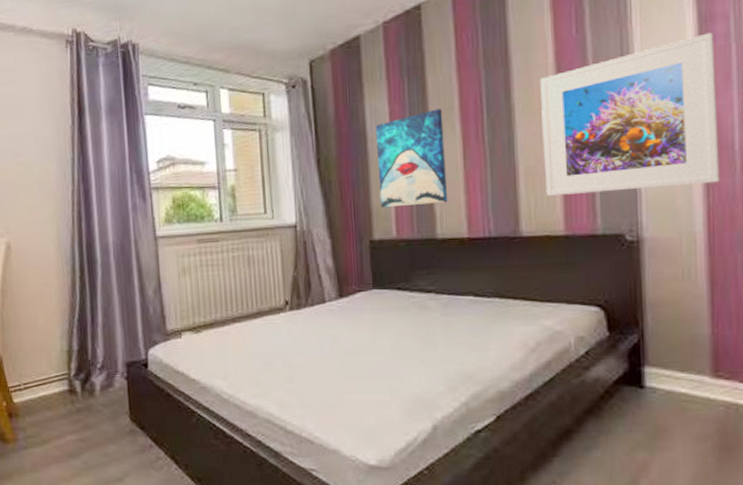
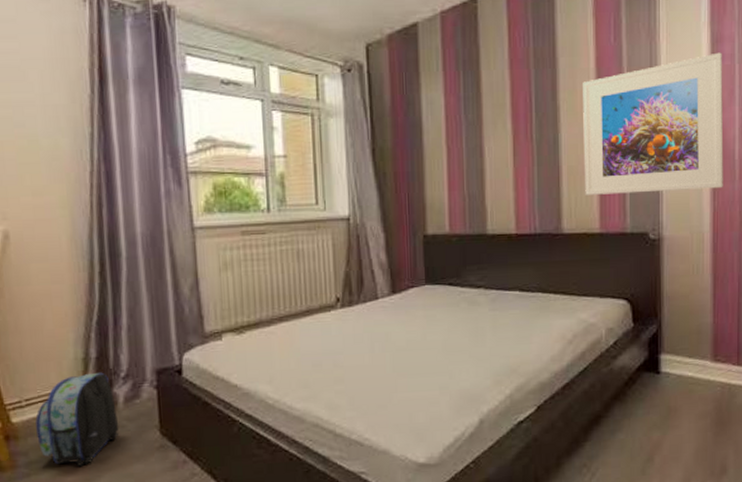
backpack: none [31,363,97,444] -> present [35,372,120,467]
wall art: present [375,108,448,208] -> none [430,104,499,203]

